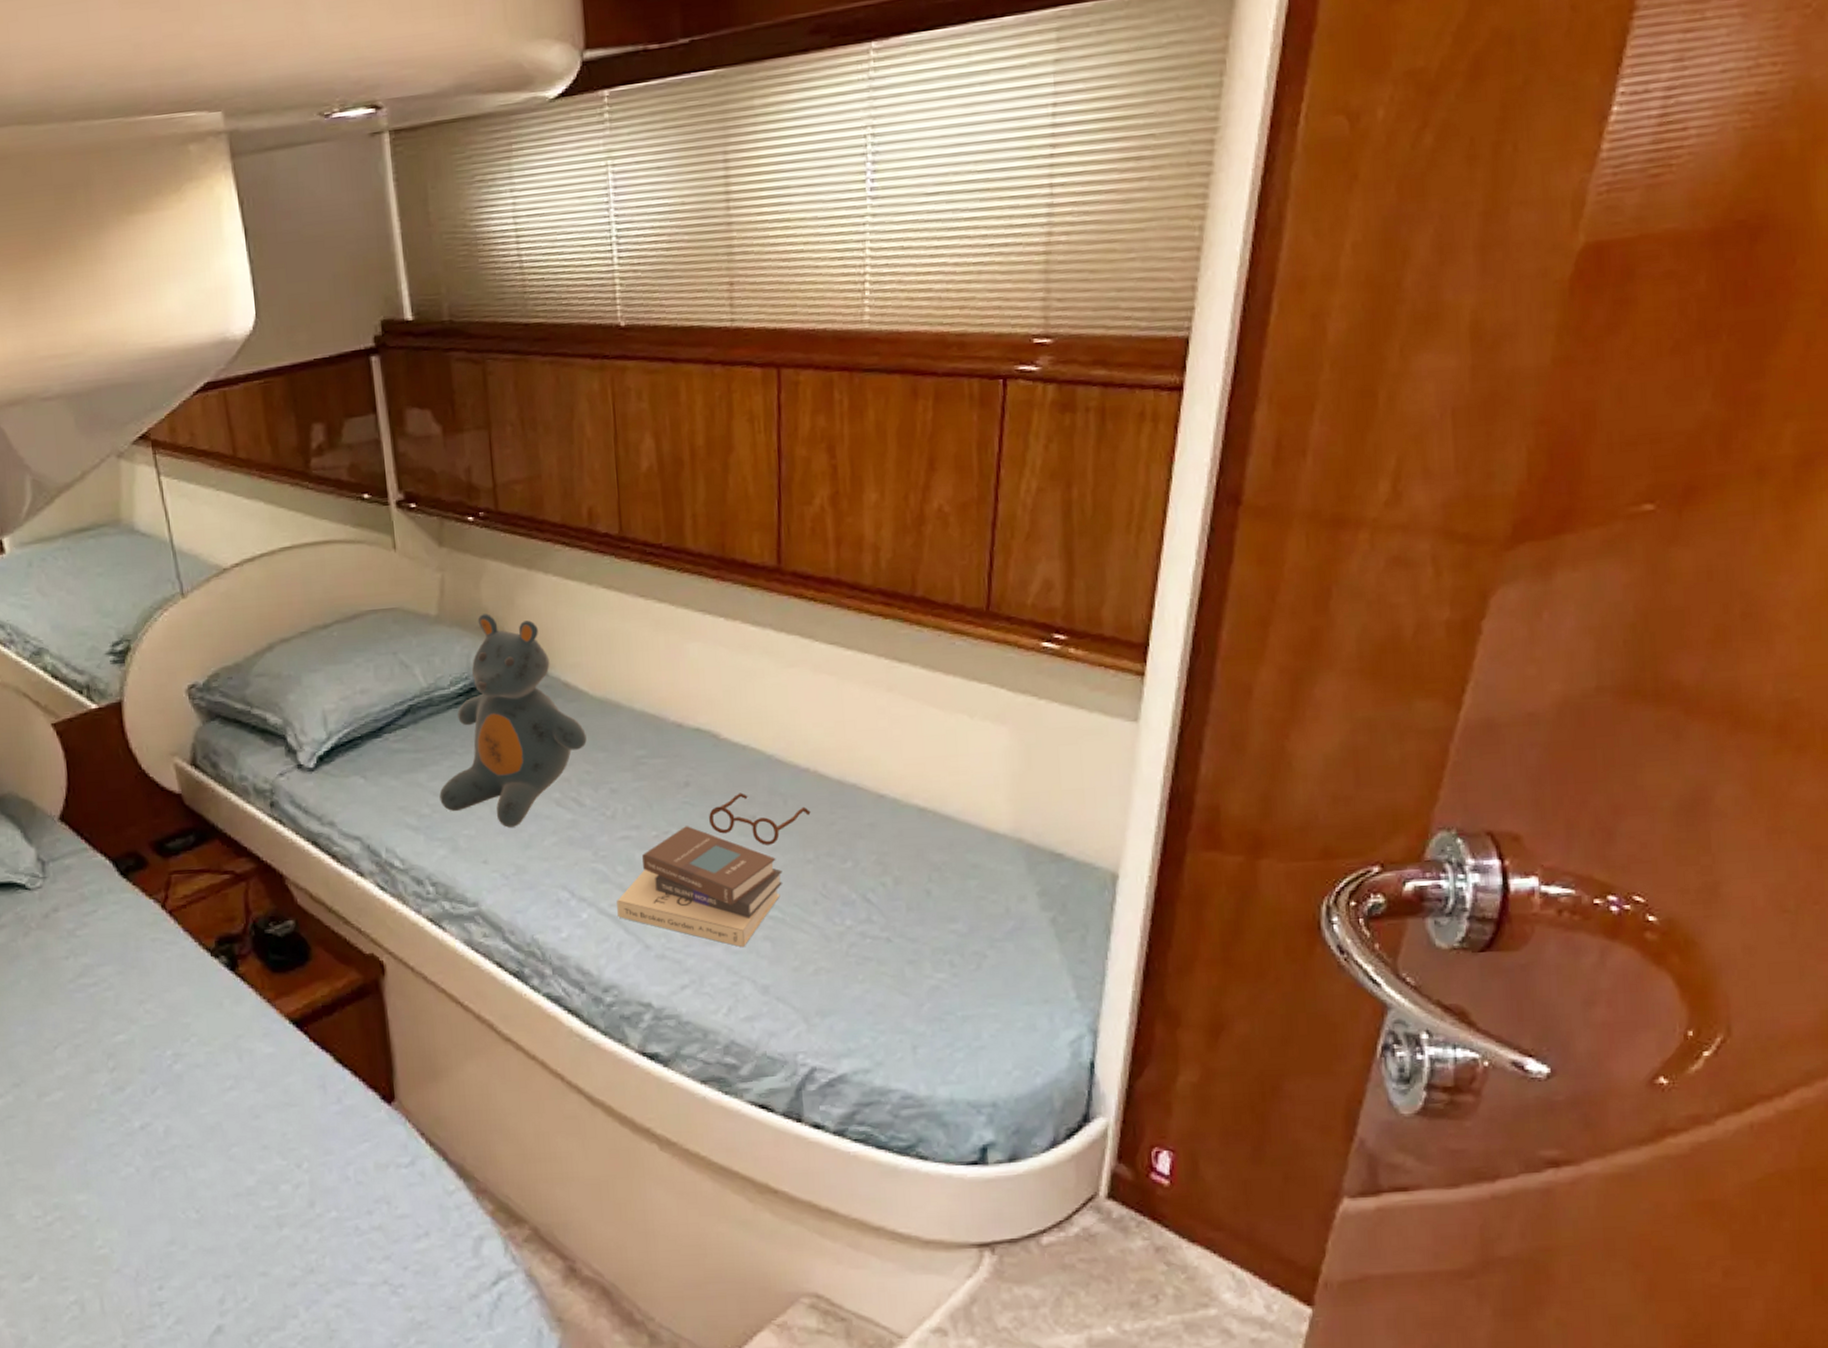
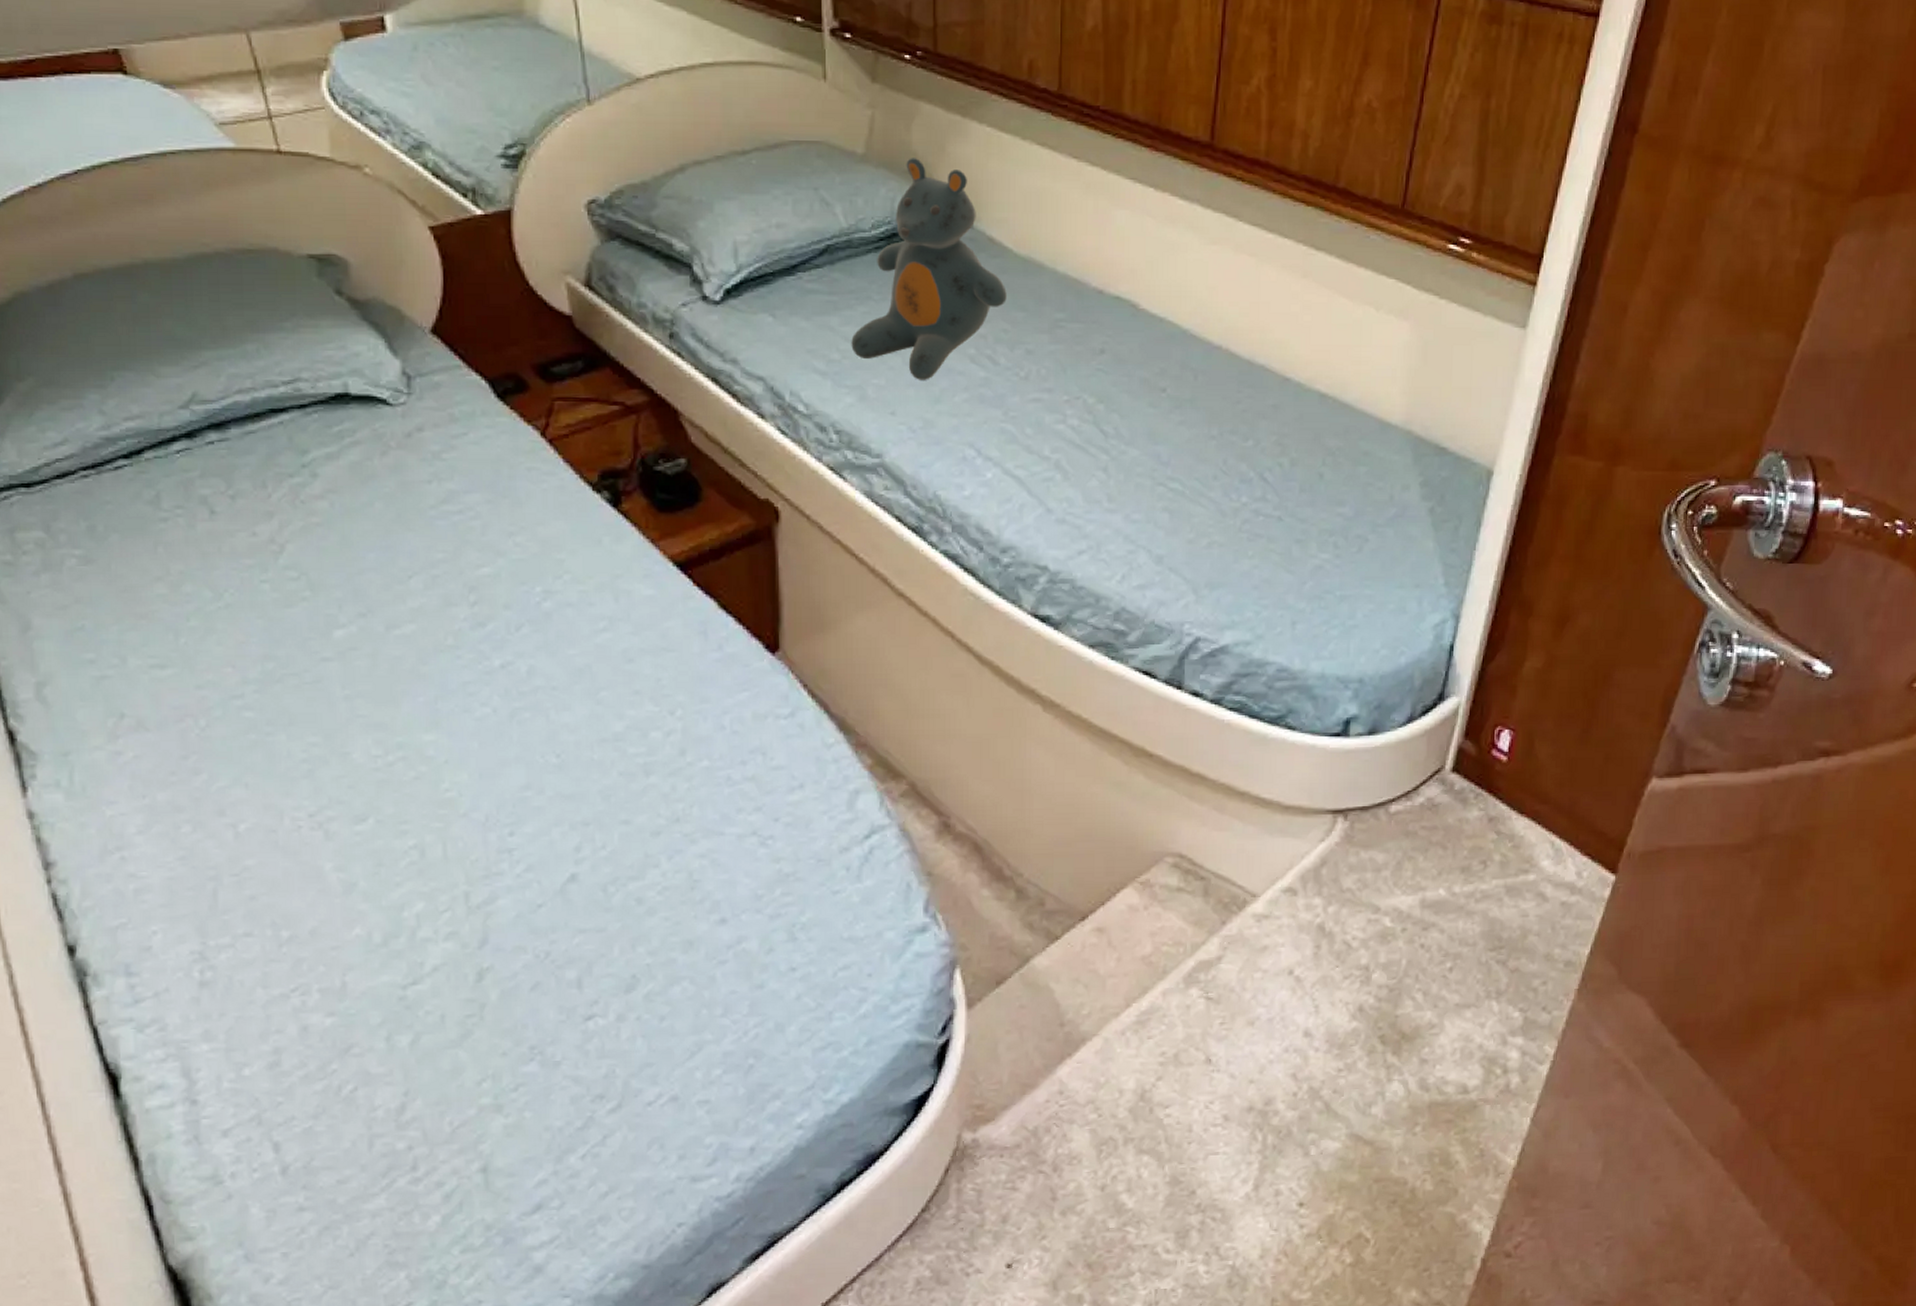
books: present [617,826,783,948] -> none [1022,393,1187,517]
glasses: present [709,792,811,845] -> none [1121,364,1219,418]

